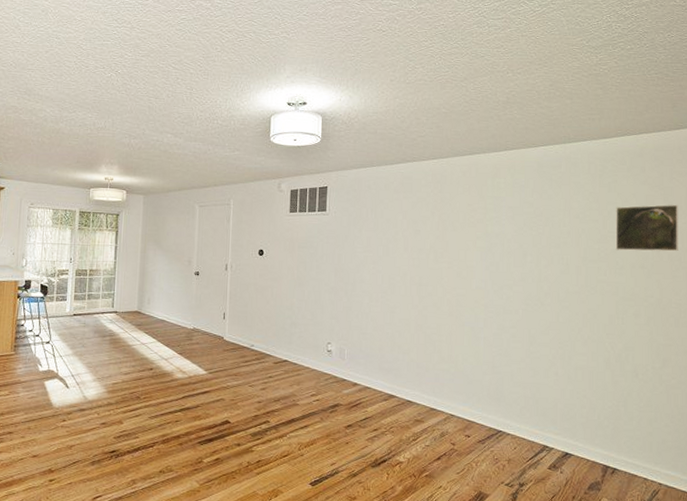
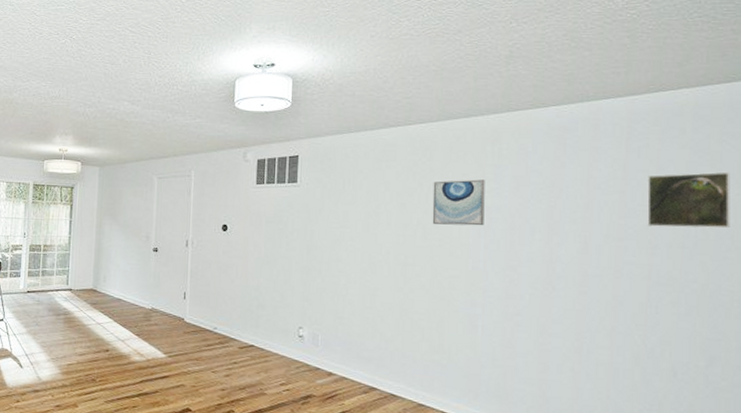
wall art: none [442,209,487,250] -> present [432,179,485,226]

